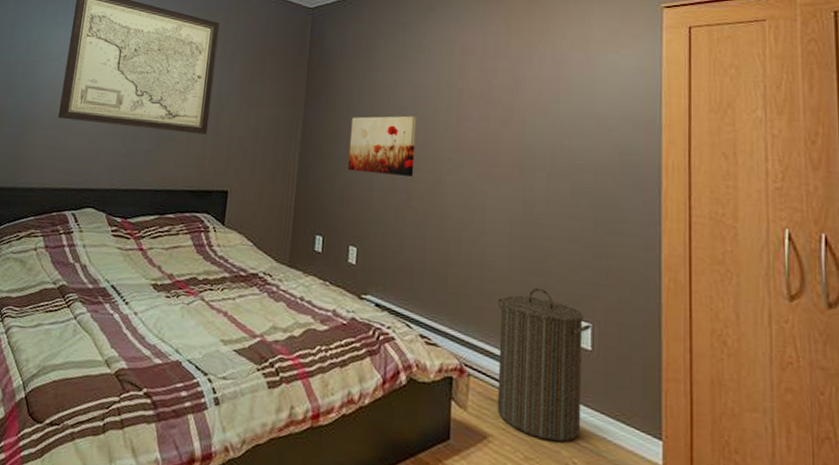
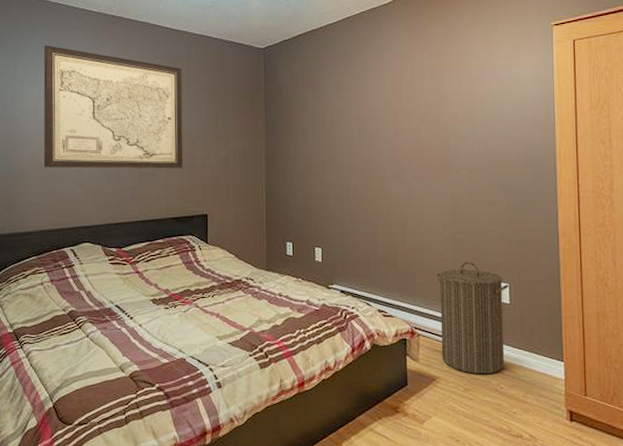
wall art: present [347,115,417,177] -> none [306,134,363,186]

